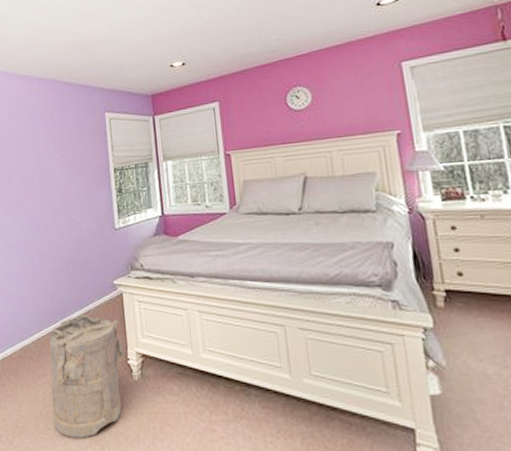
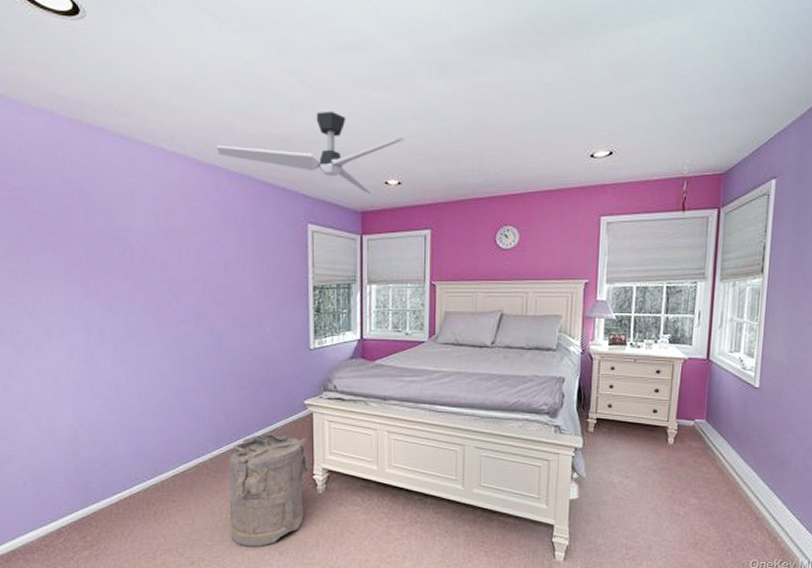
ceiling fan: none [28,13,184,78] -> present [217,110,405,194]

